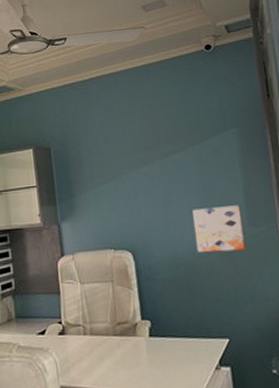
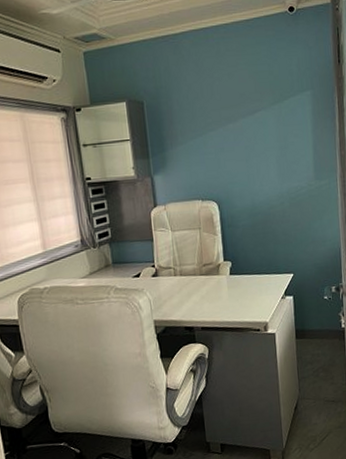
wall art: present [192,205,246,253] -> none [270,160,311,202]

